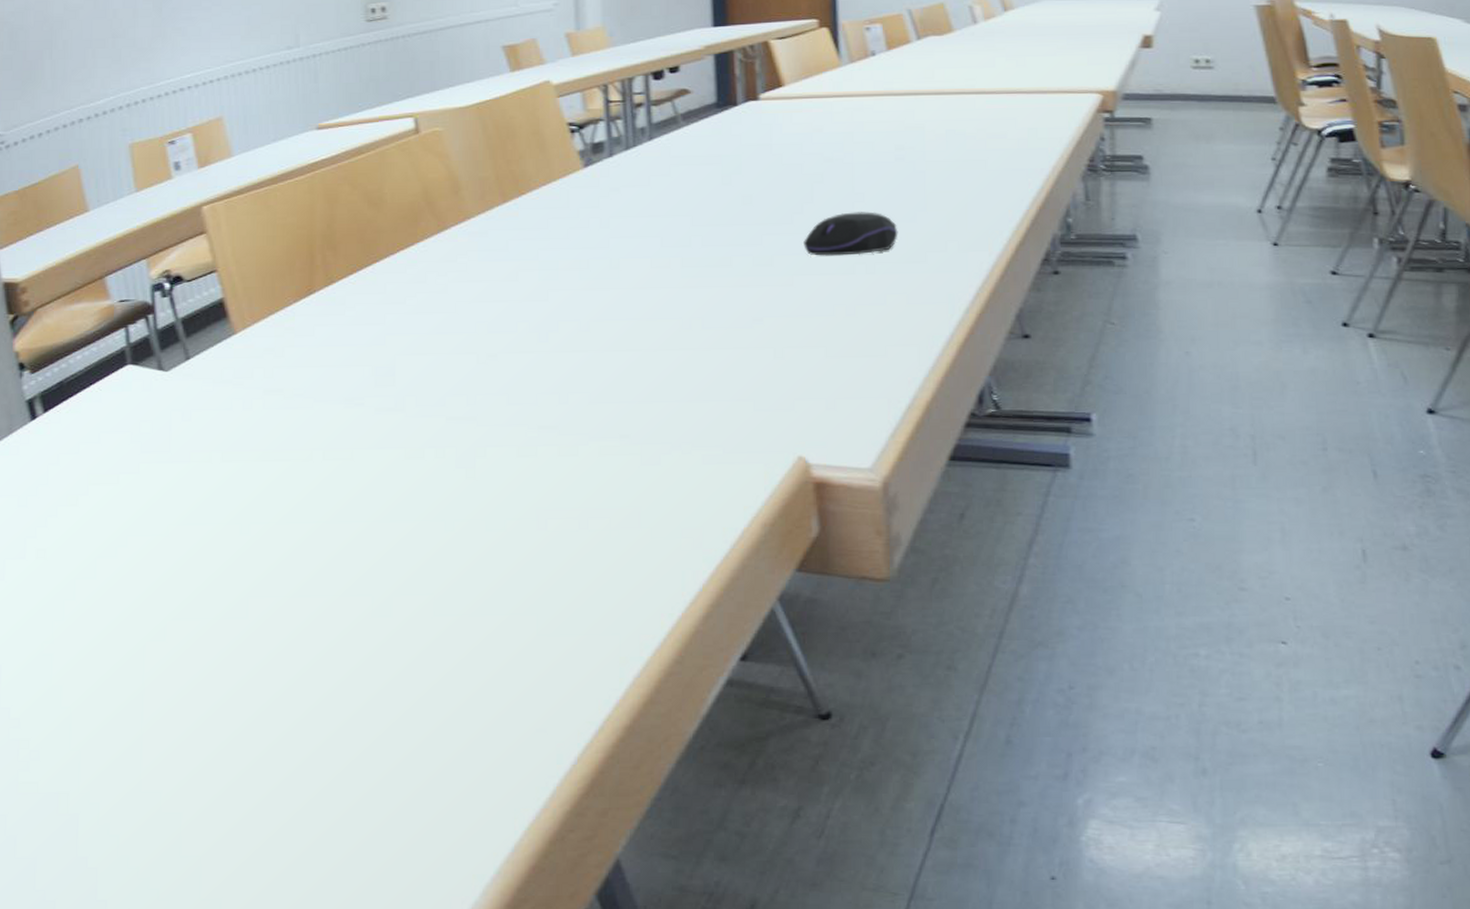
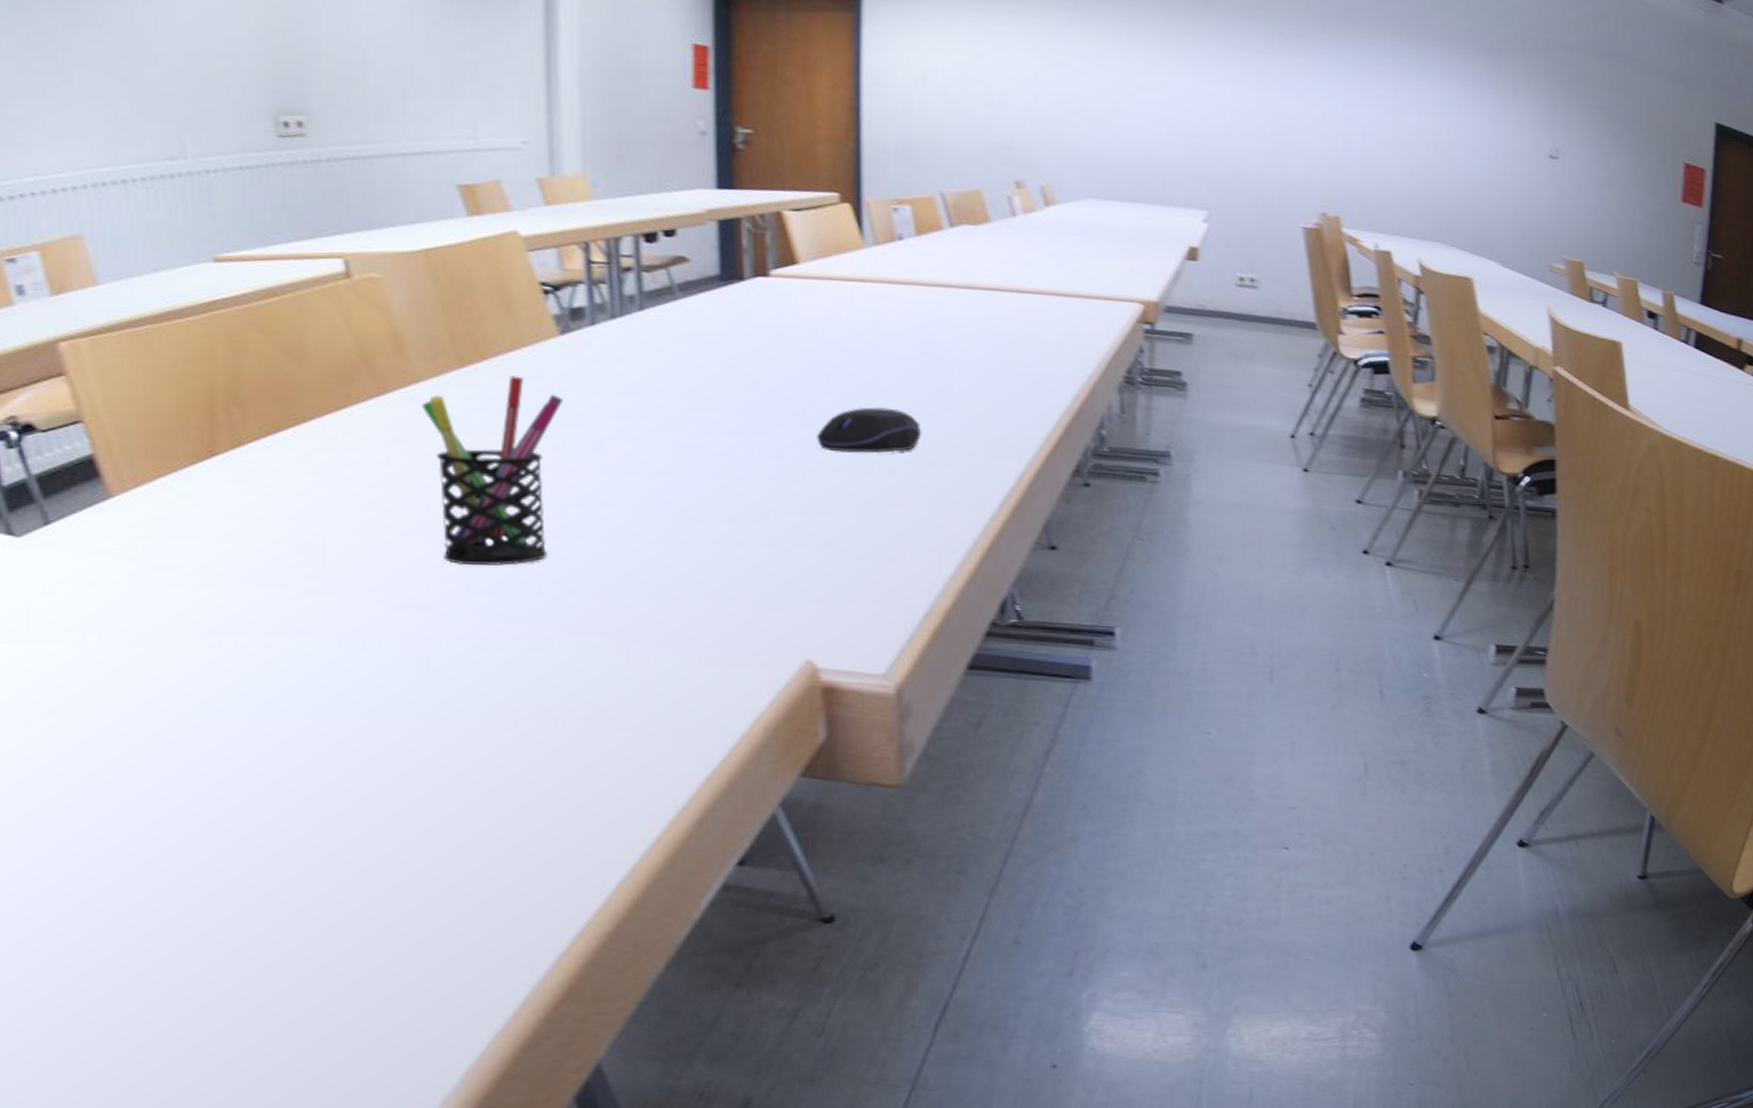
pen holder: none [473,207,587,380] -> present [422,376,564,566]

